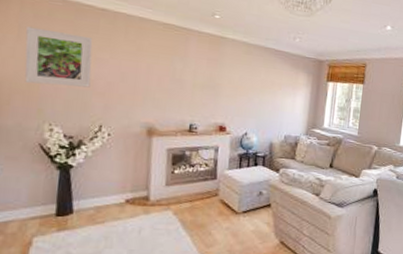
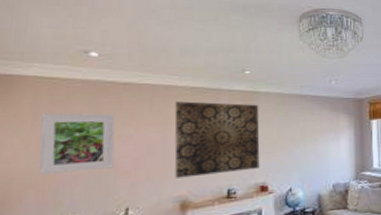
wall art: none [144,34,225,110] -> present [174,101,260,178]

